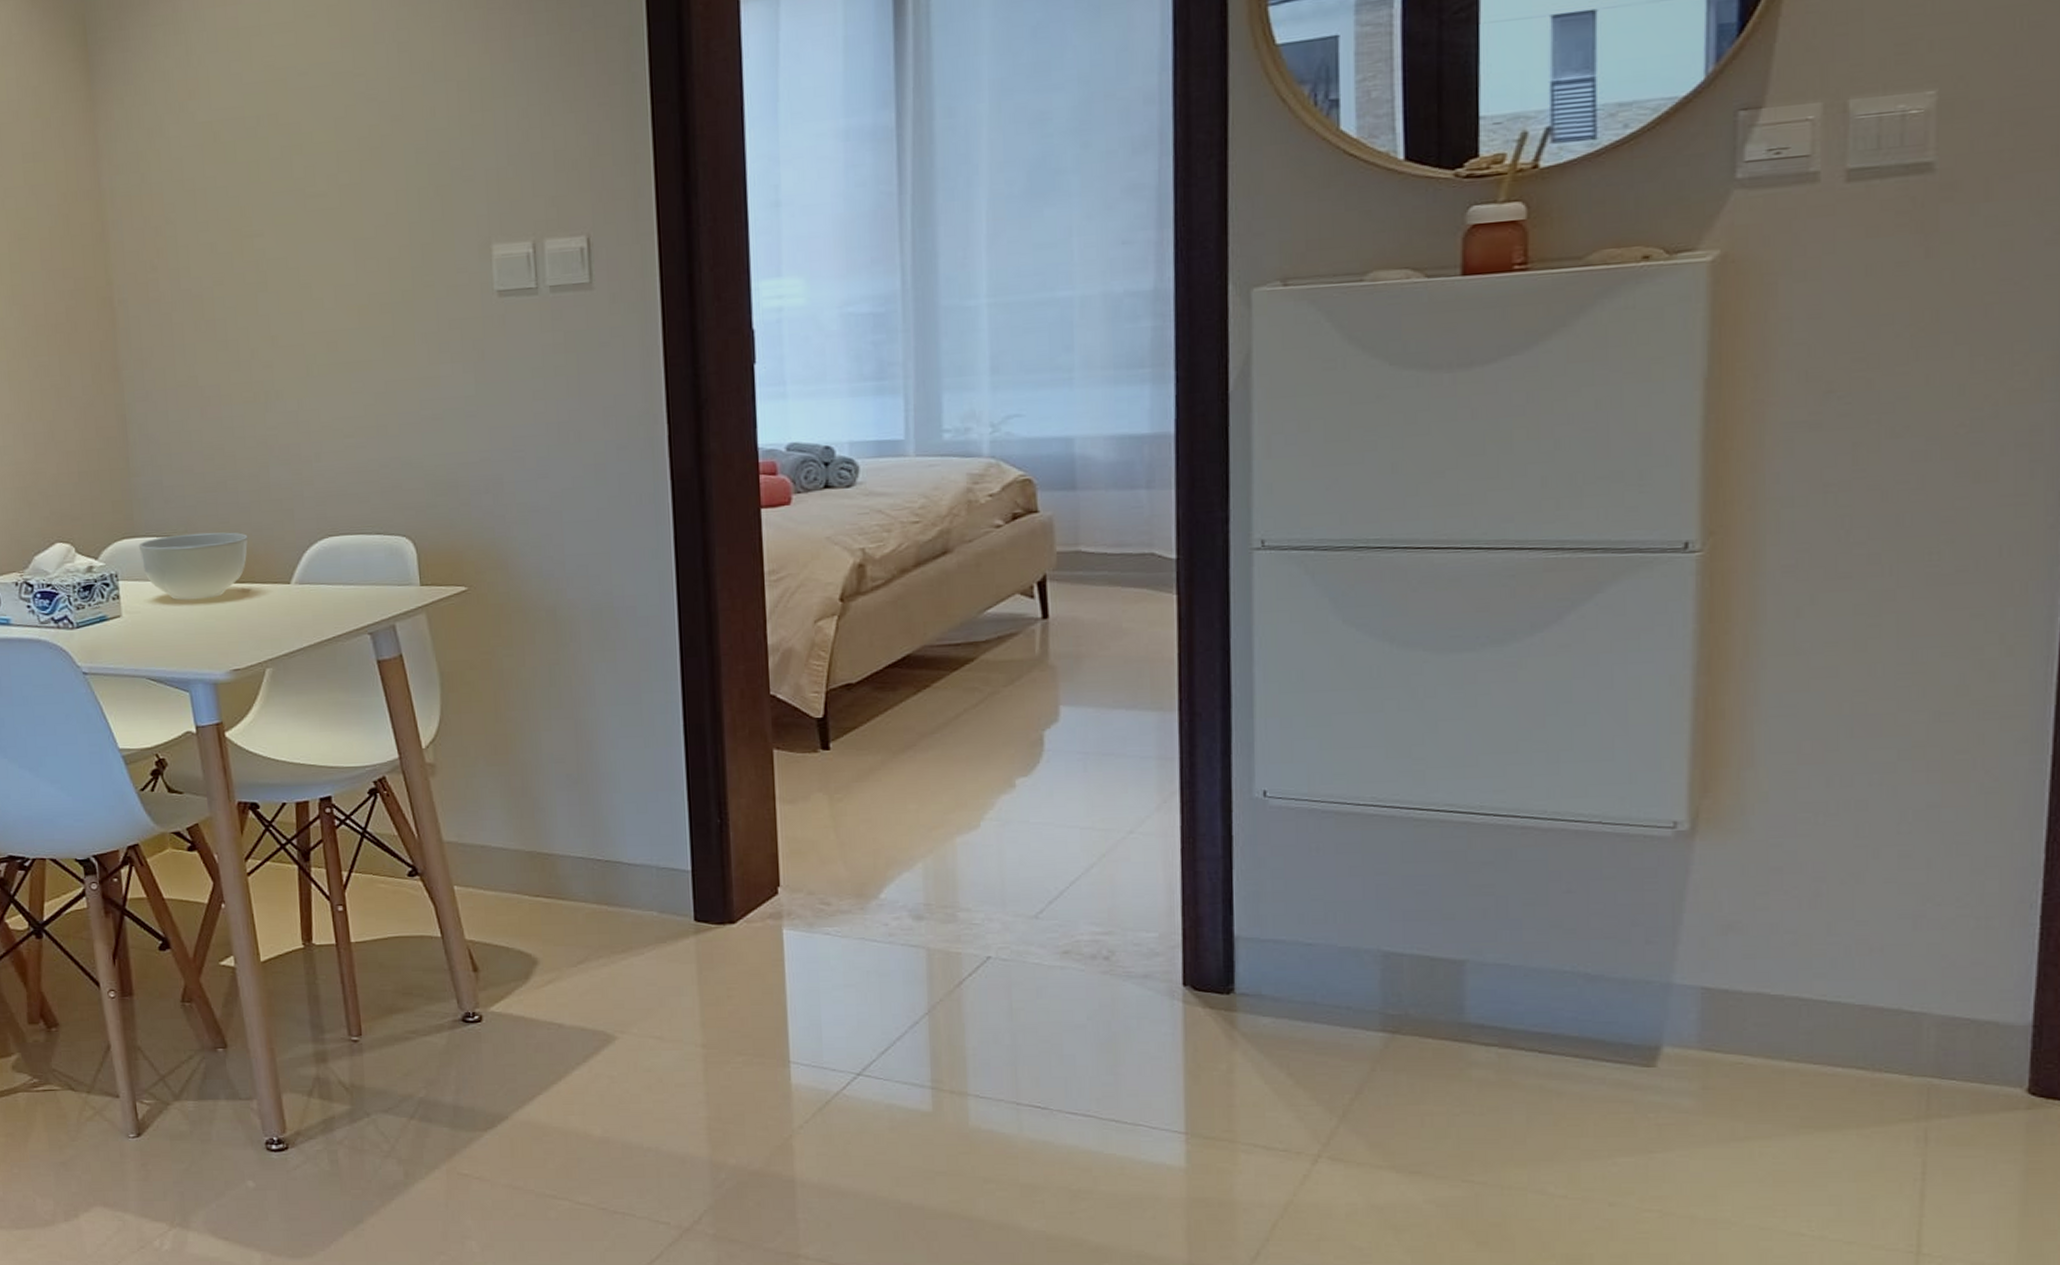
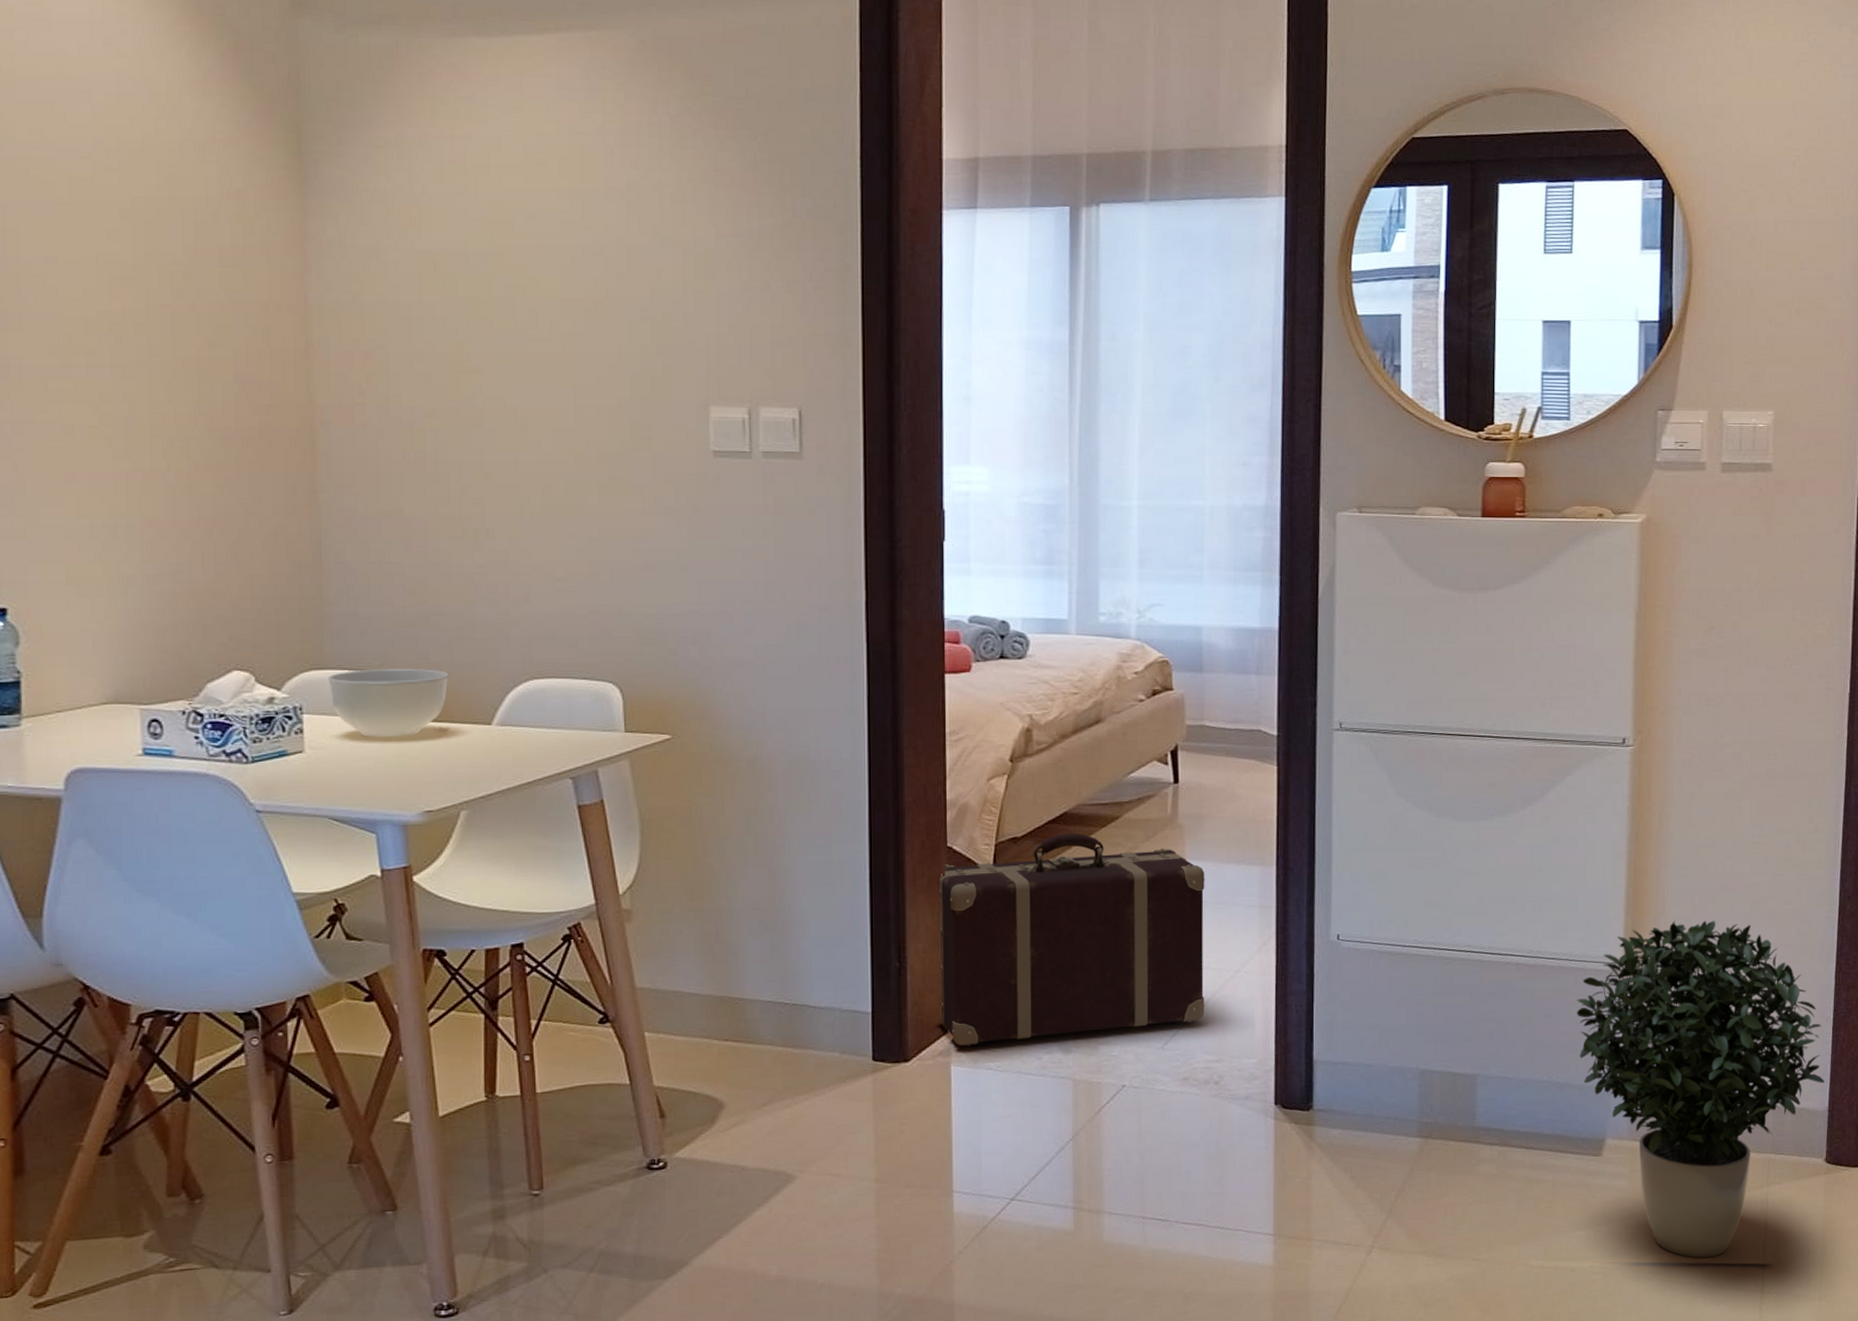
suitcase: none [763,677,1089,909] -> present [937,833,1205,1046]
potted plant: none [1615,774,2027,1205] -> present [1577,920,1825,1259]

